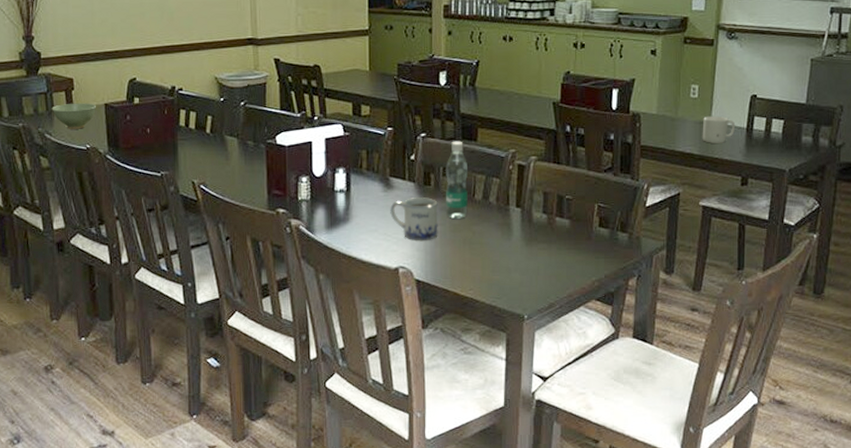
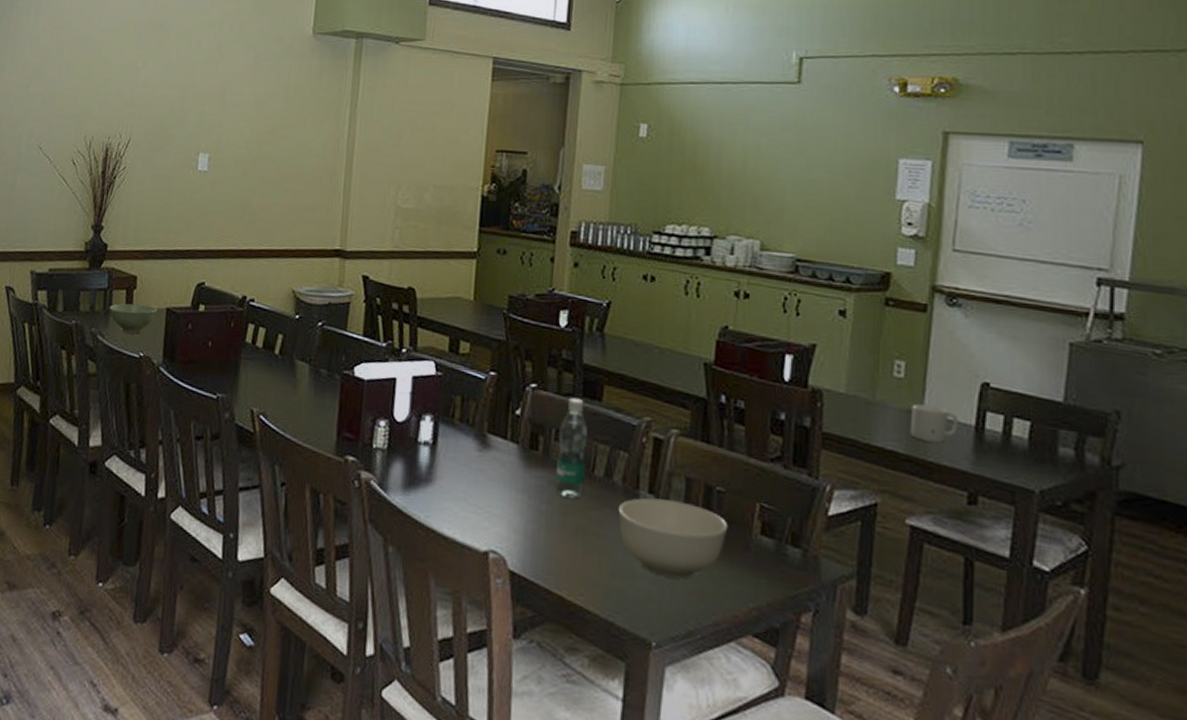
mug: present [390,197,438,240] -> none [484,463,546,521]
bowl: none [494,210,576,267] -> present [618,497,728,579]

